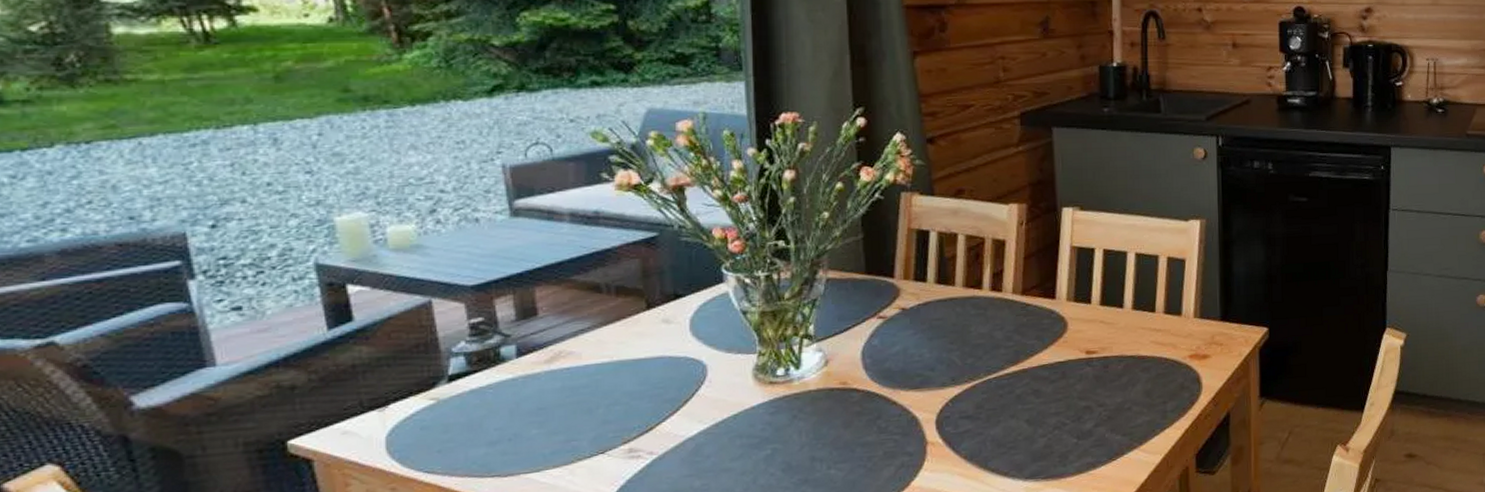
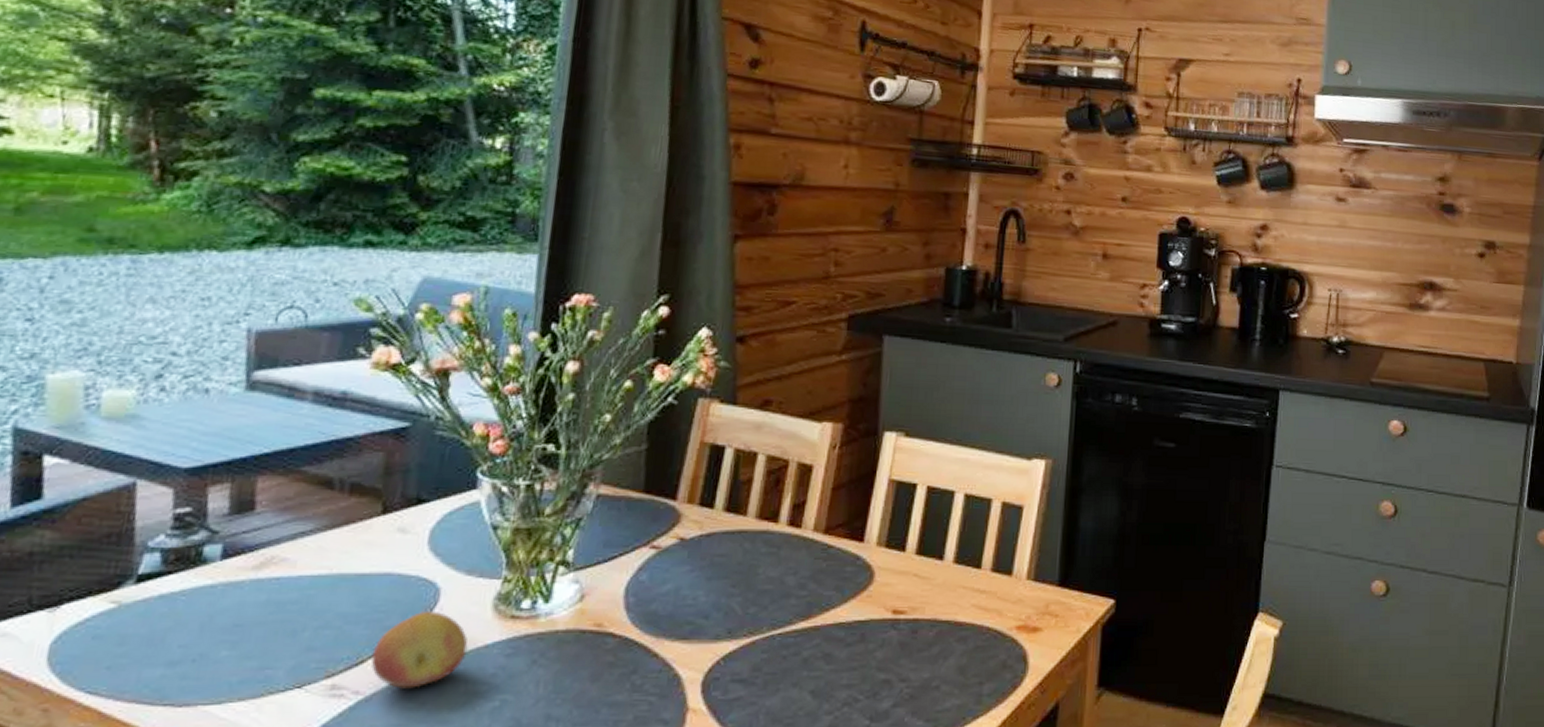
fruit: none [658,384,738,447] -> present [370,612,468,689]

